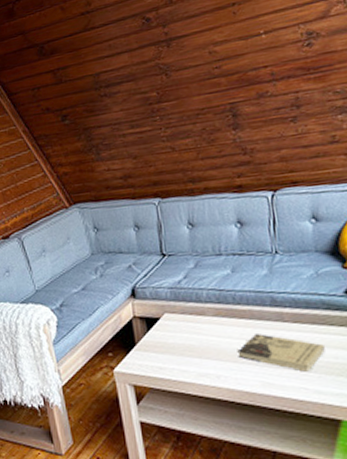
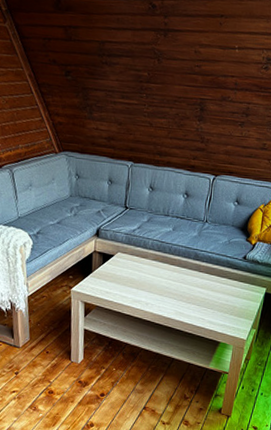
book: present [237,334,325,372] -> none [164,277,222,308]

